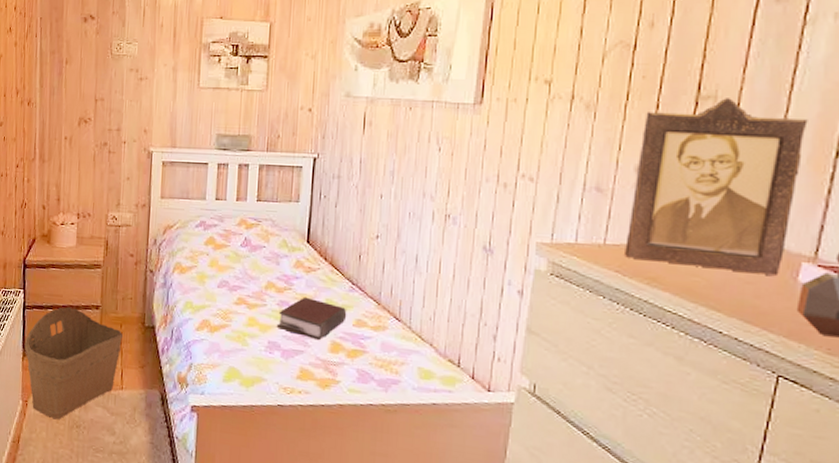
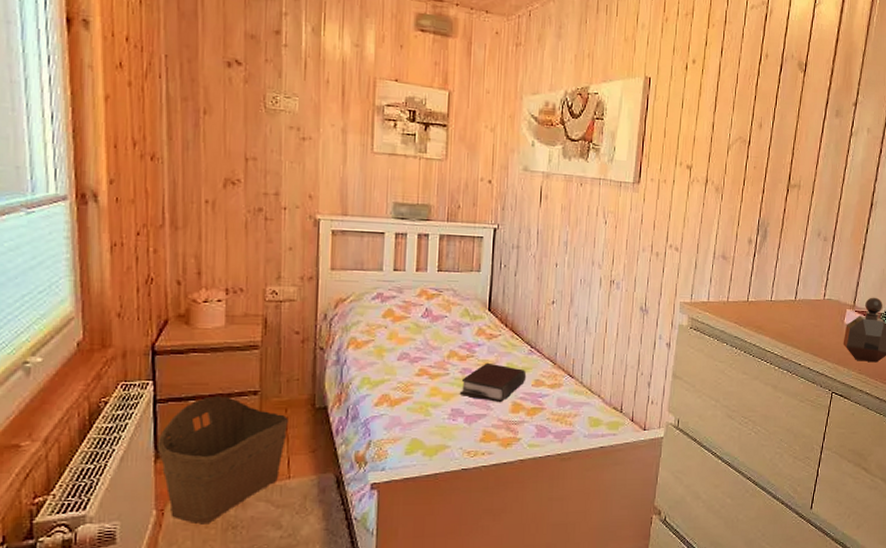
photo frame: present [625,98,808,276] -> none [741,187,852,320]

